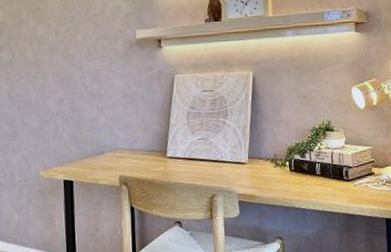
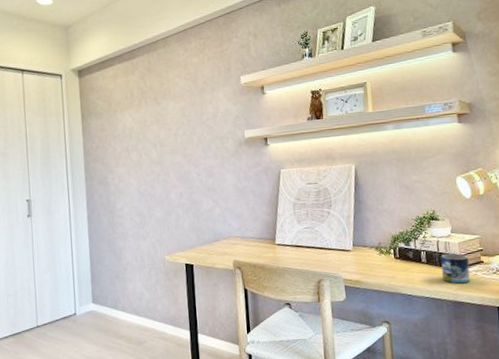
mug: none [334,165,362,196] -> present [441,253,471,284]

